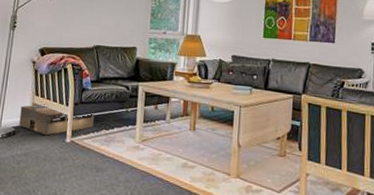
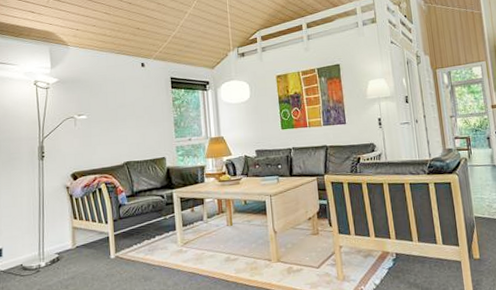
ceiling vent: present [19,104,94,136] -> none [61,226,135,256]

